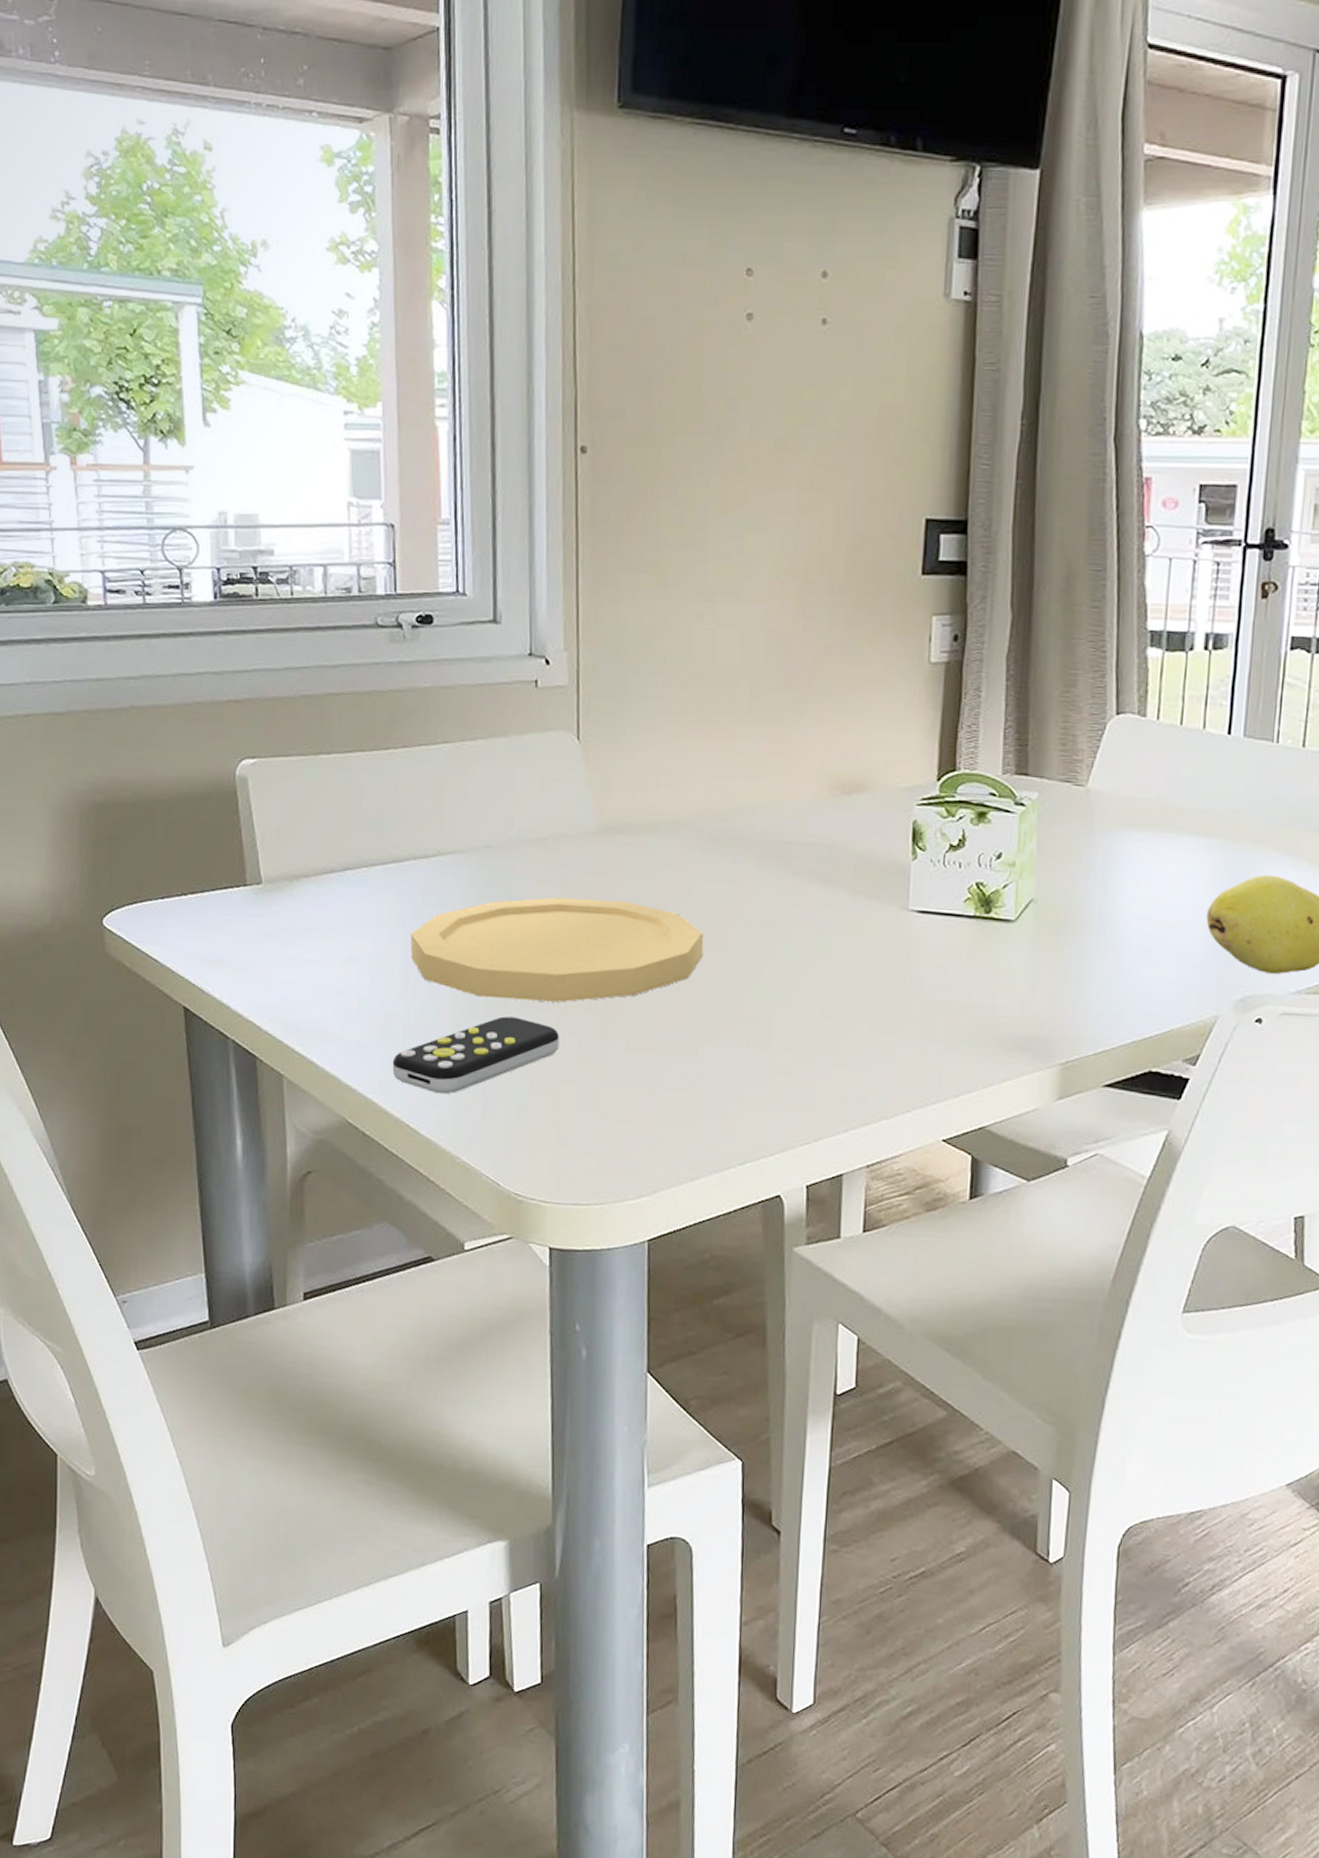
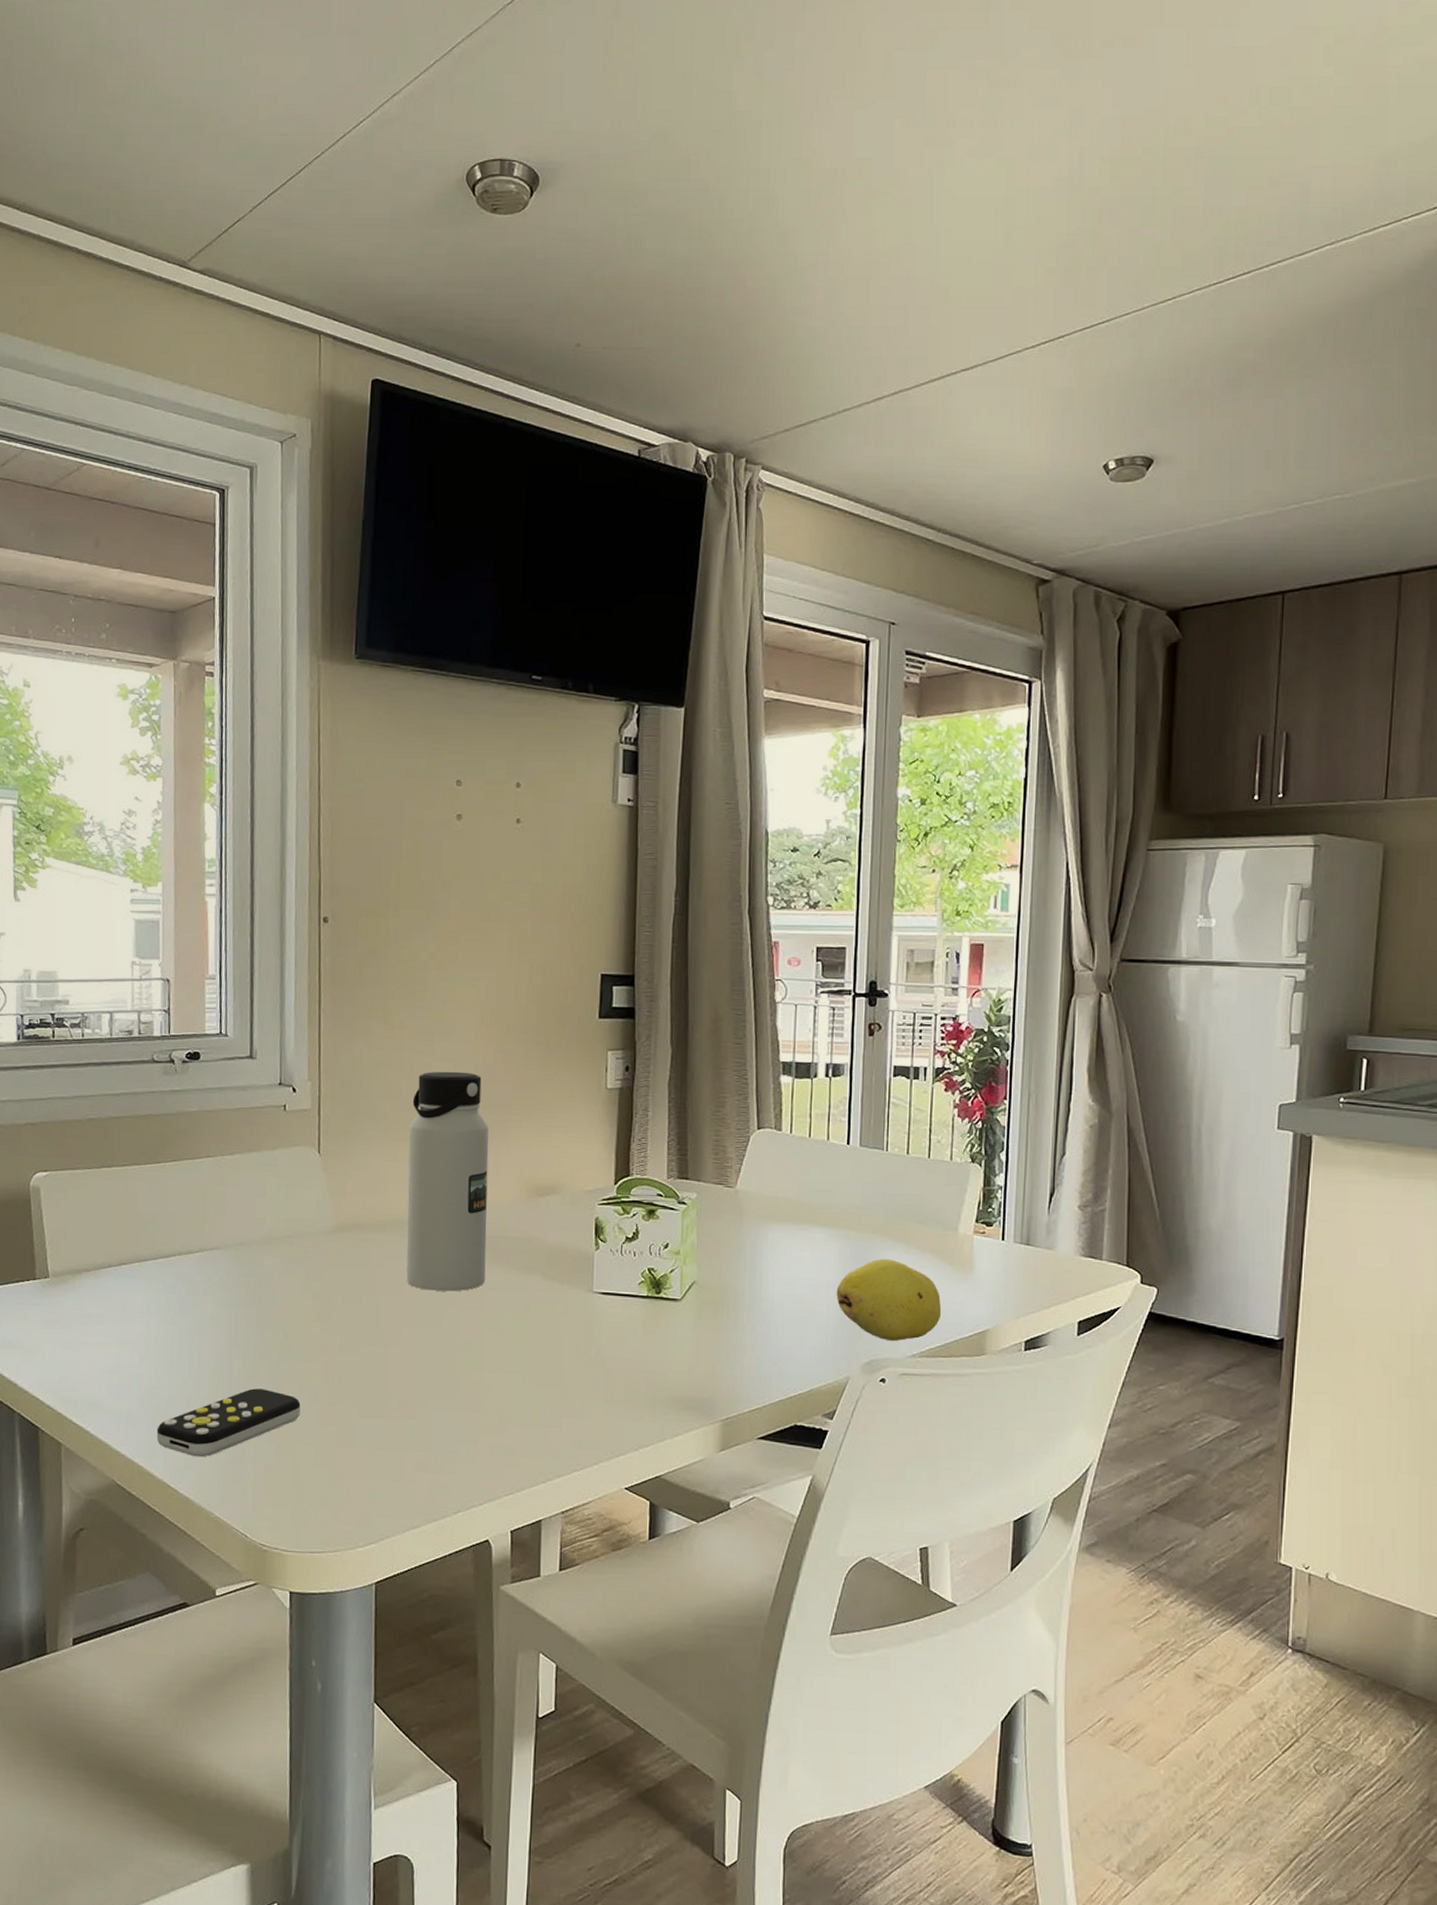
plate: present [410,897,704,1003] -> none [174,1285,423,1375]
water bottle: none [683,640,784,907] -> present [406,1071,489,1292]

